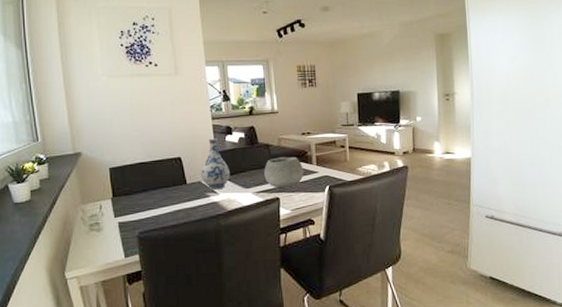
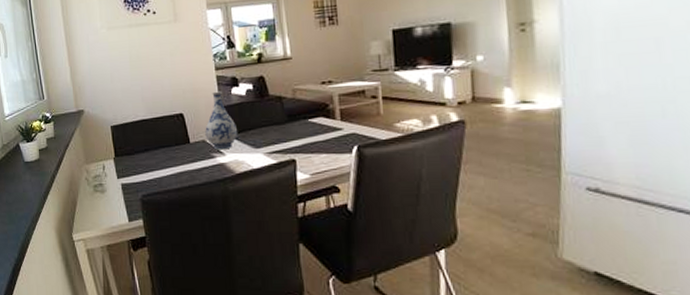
bowl: present [264,157,304,188] -> none [276,111,325,148]

